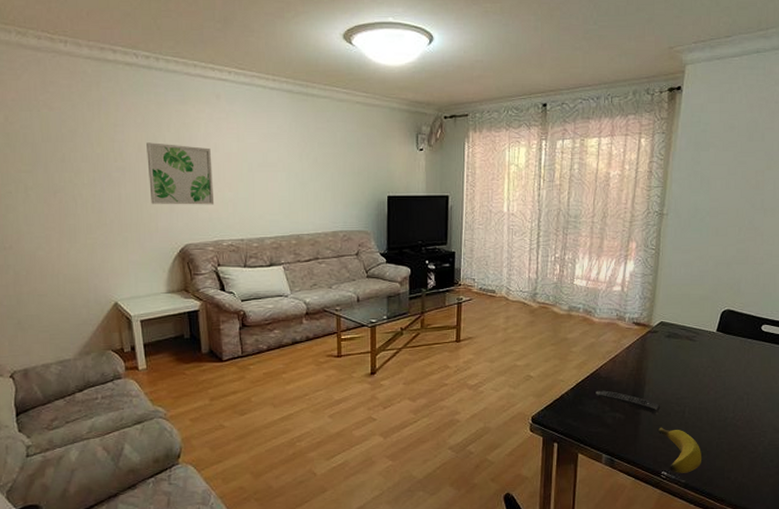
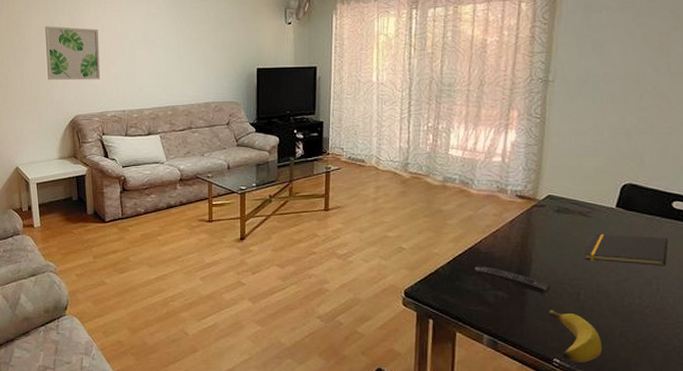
notepad: none [690,356,757,383] -> present [584,234,669,266]

